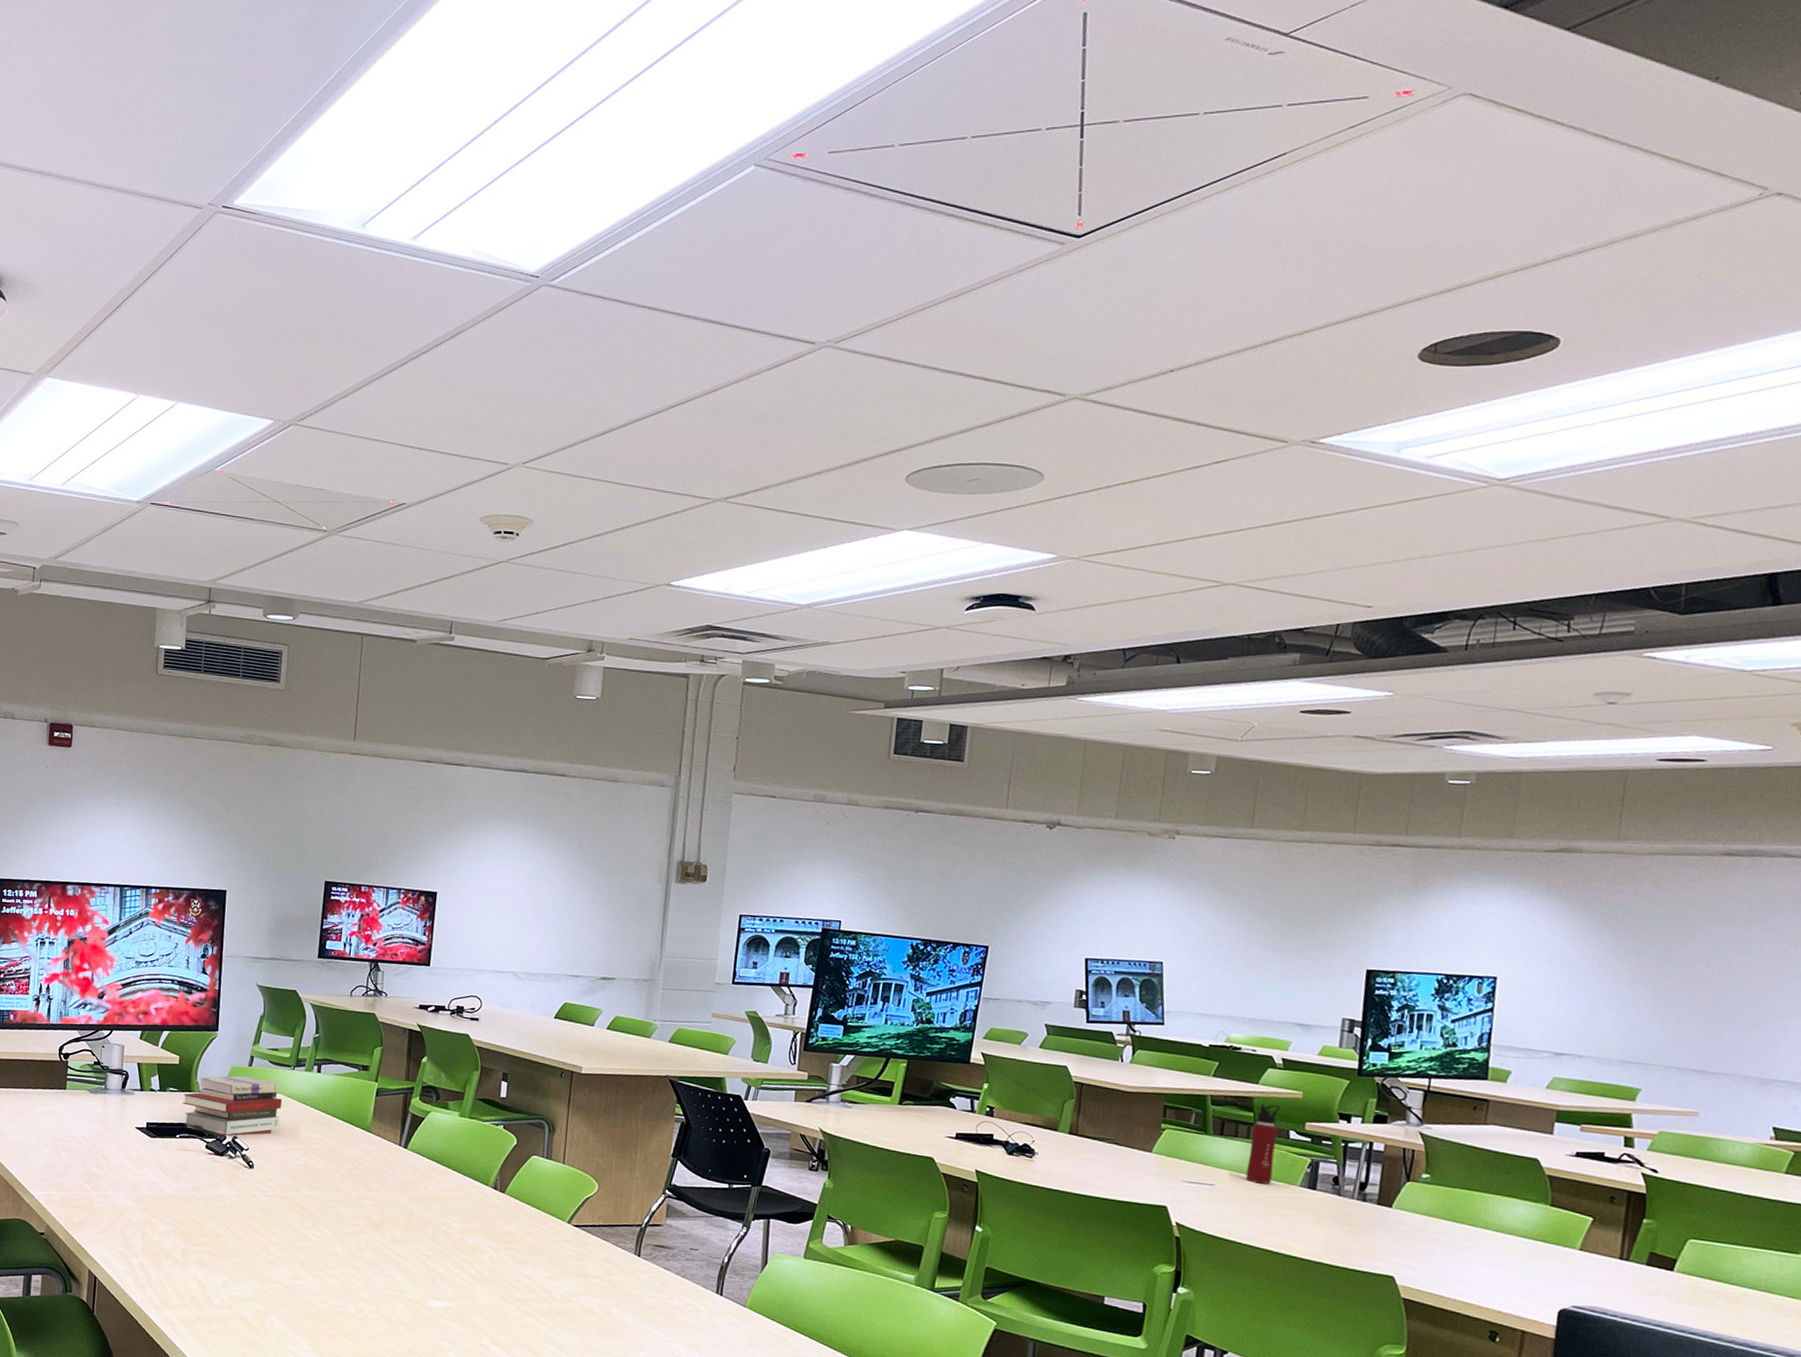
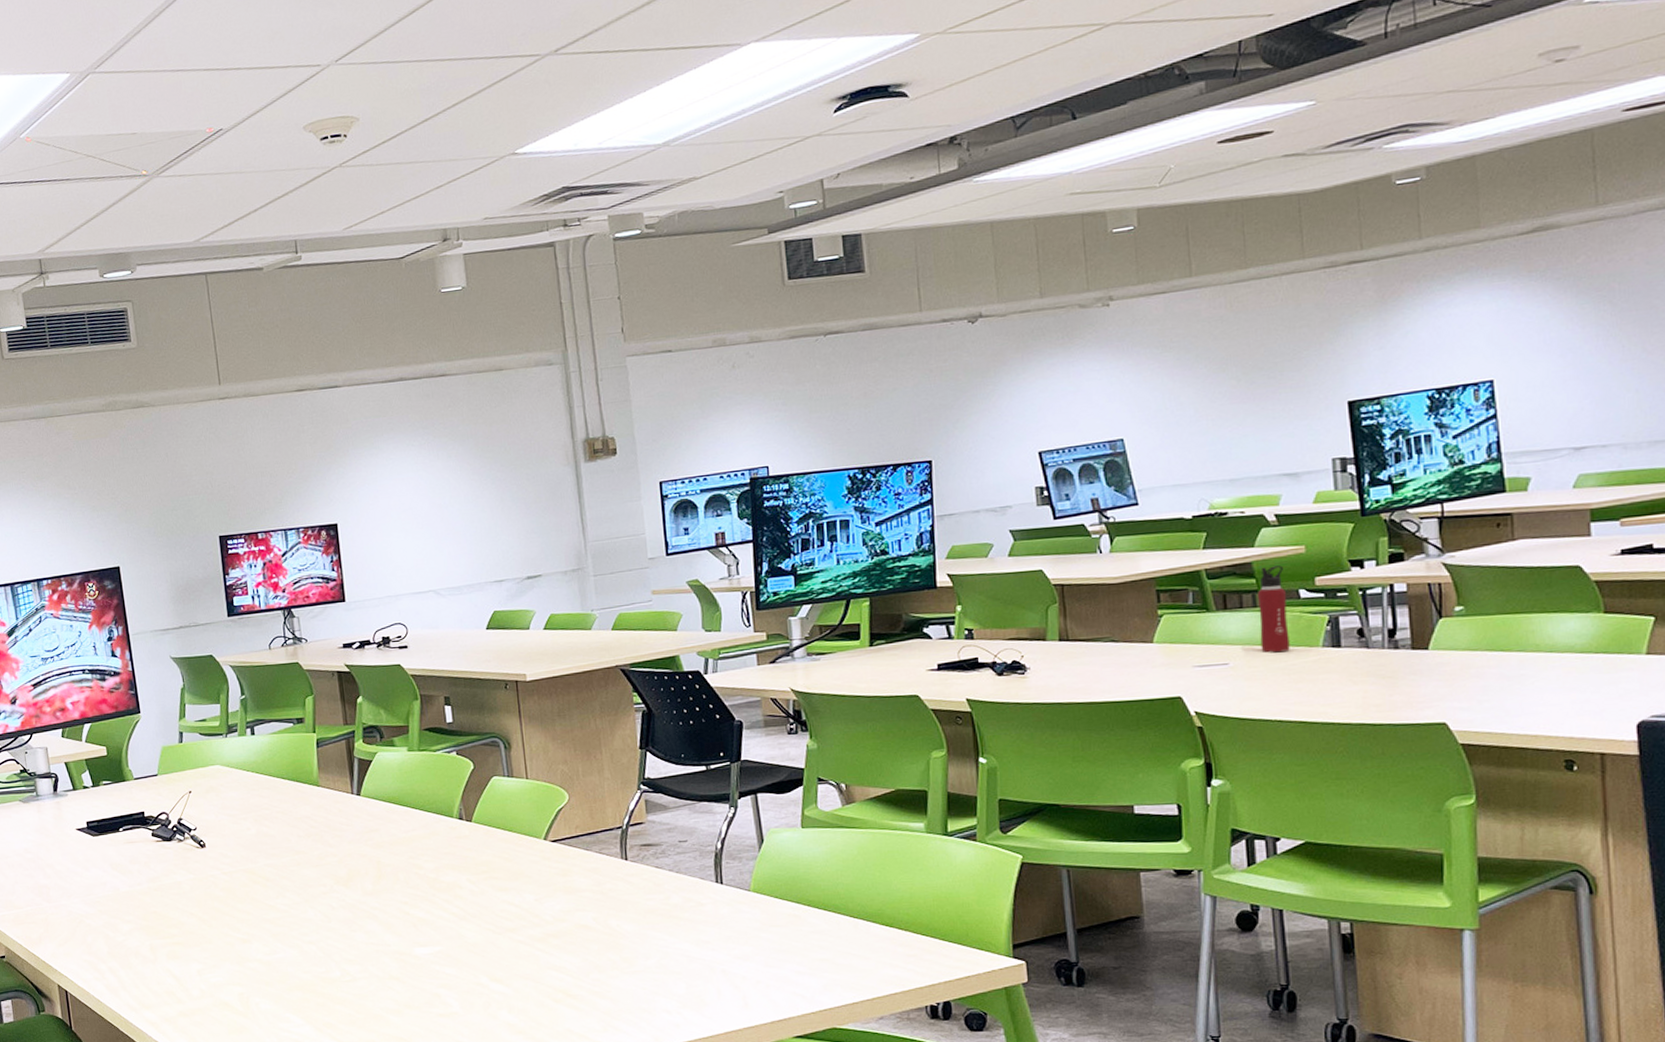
books: present [183,1075,283,1137] -> none [118,753,223,822]

